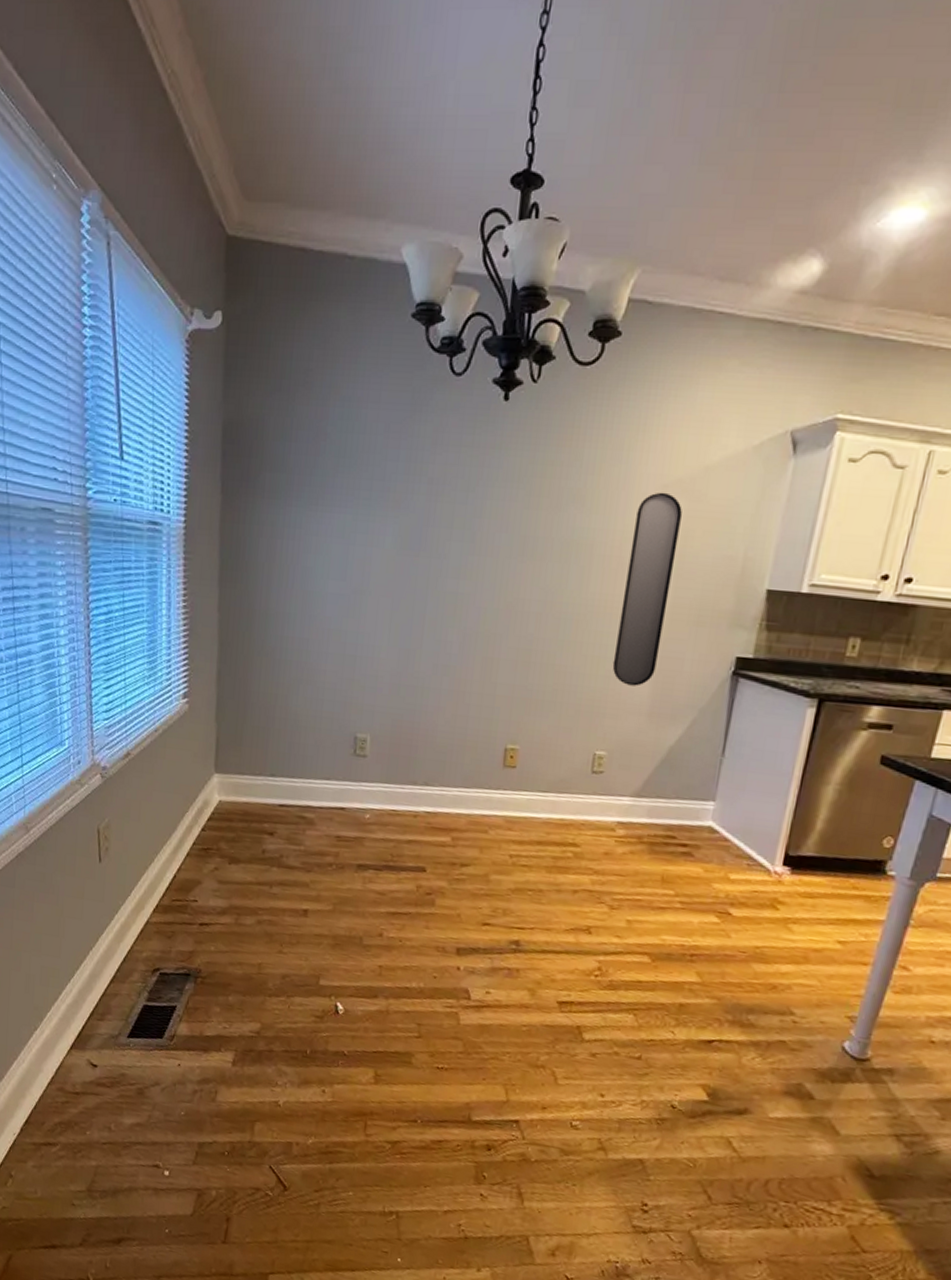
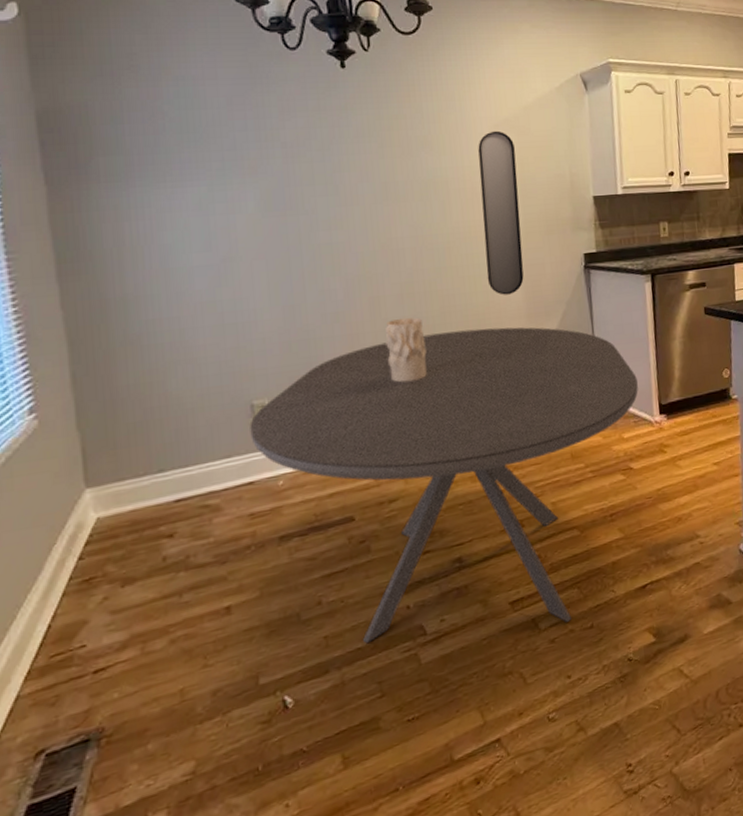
dining table: none [349,706,765,1044] -> present [250,327,638,643]
vase: none [487,685,532,754] -> present [385,317,427,383]

